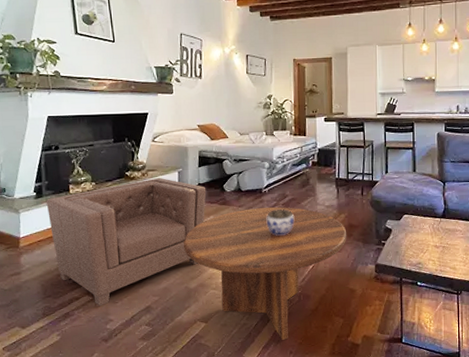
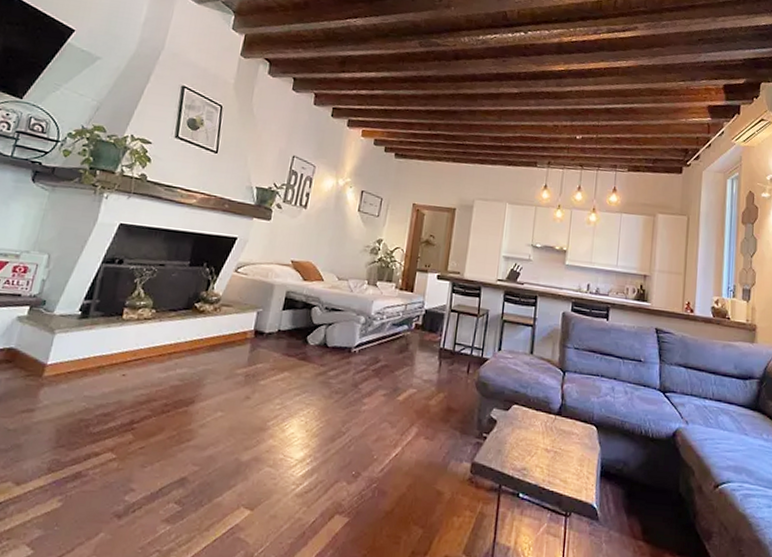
armchair: present [46,177,206,306] -> none [83,315,286,469]
coffee table: present [184,207,347,340] -> none [244,369,444,548]
jar: present [266,209,294,236] -> none [349,375,384,410]

